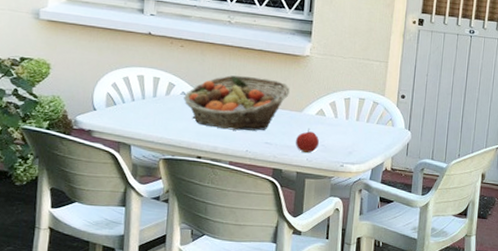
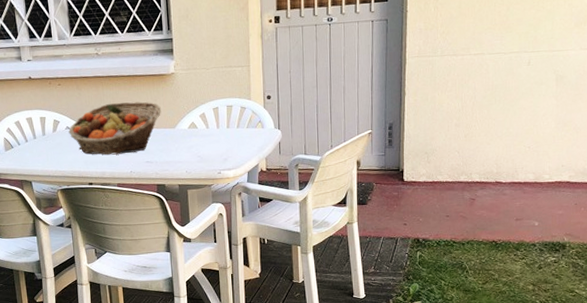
fruit: present [295,129,319,154] -> none [173,143,195,166]

